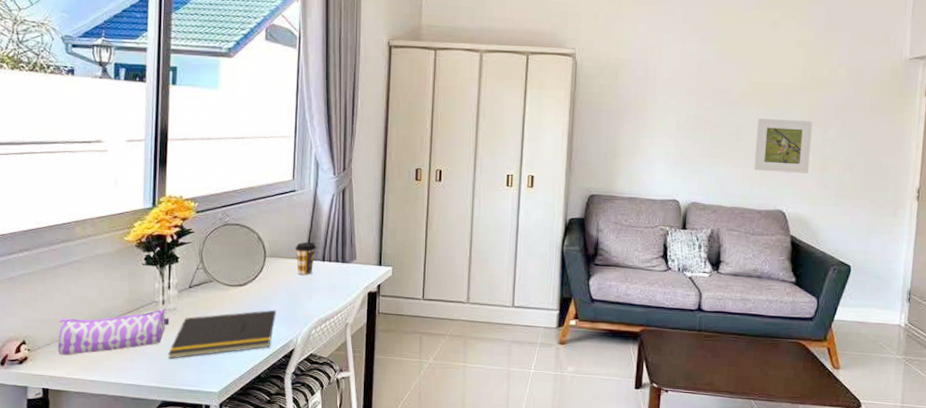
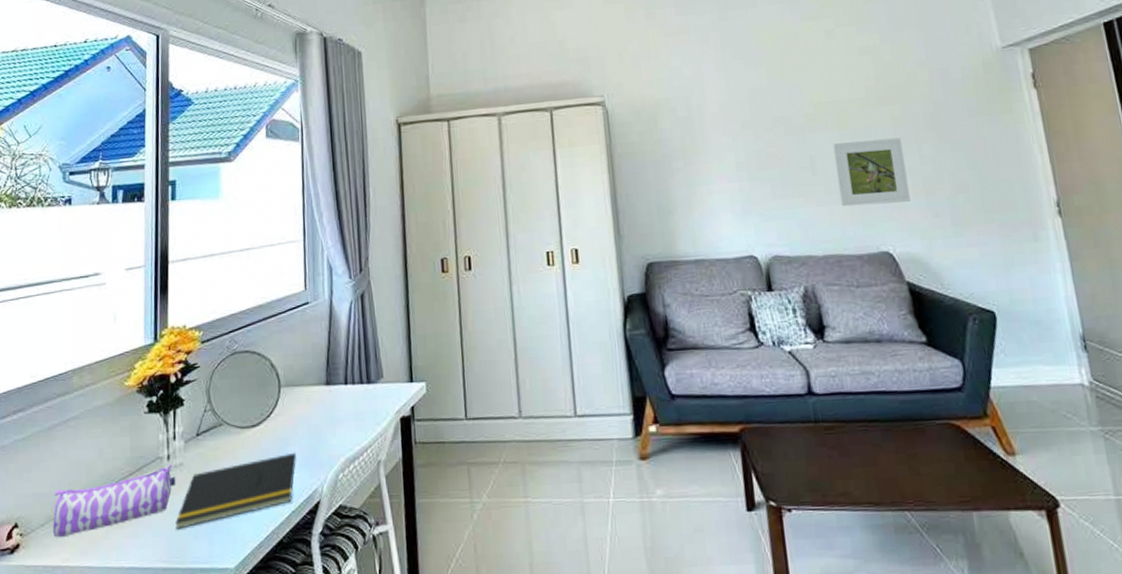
coffee cup: present [295,241,317,276] -> none [313,362,337,406]

